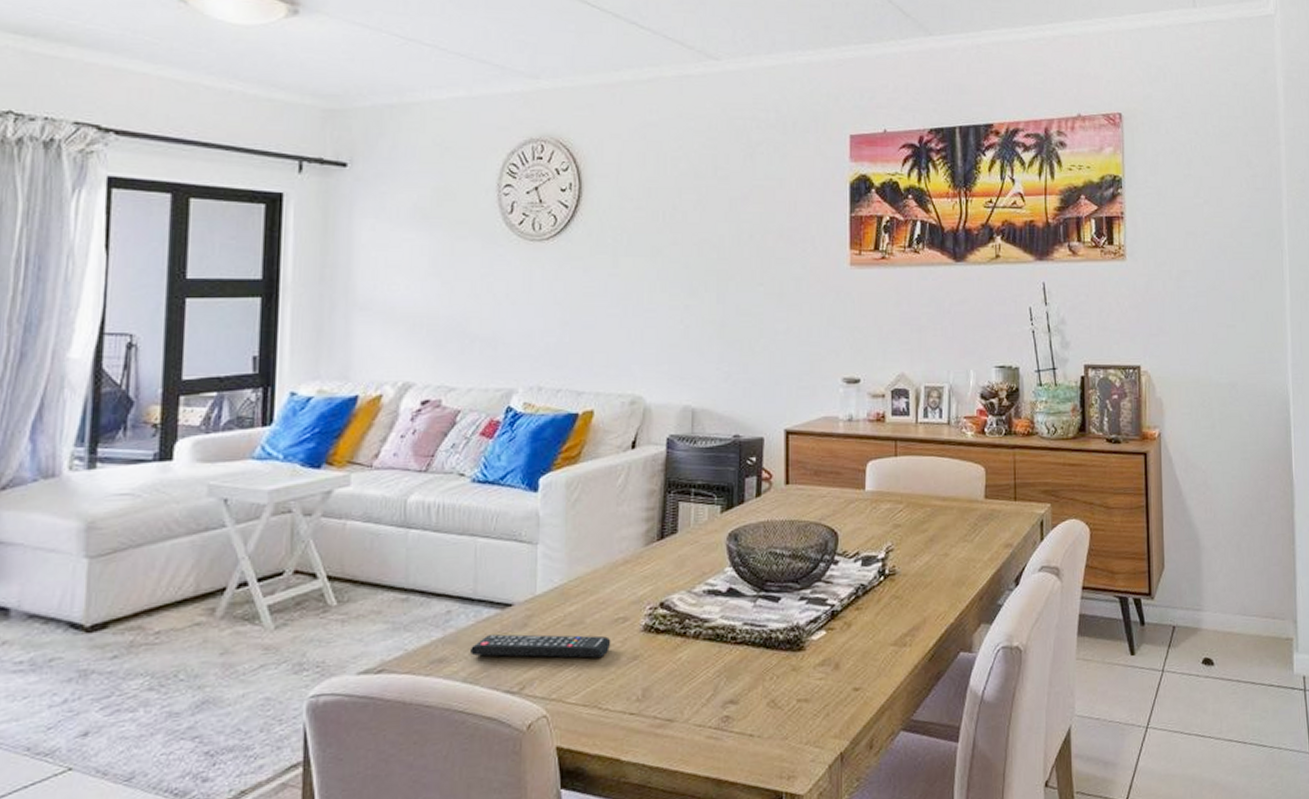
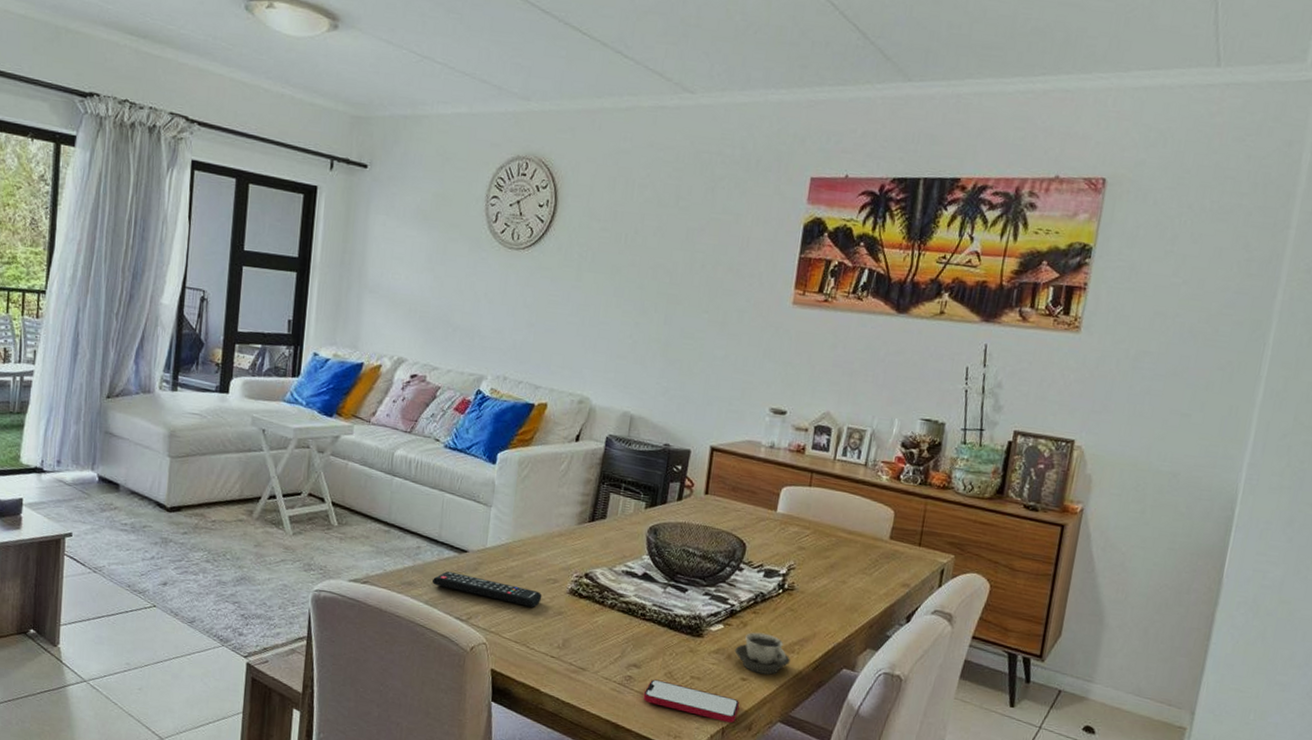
smartphone: none [745,712,855,746] -> present [643,679,739,723]
cup: none [842,630,903,679] -> present [734,632,790,675]

